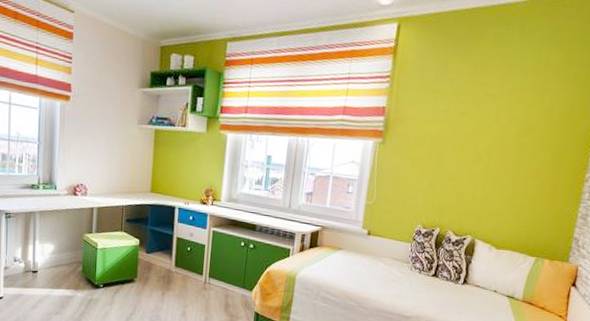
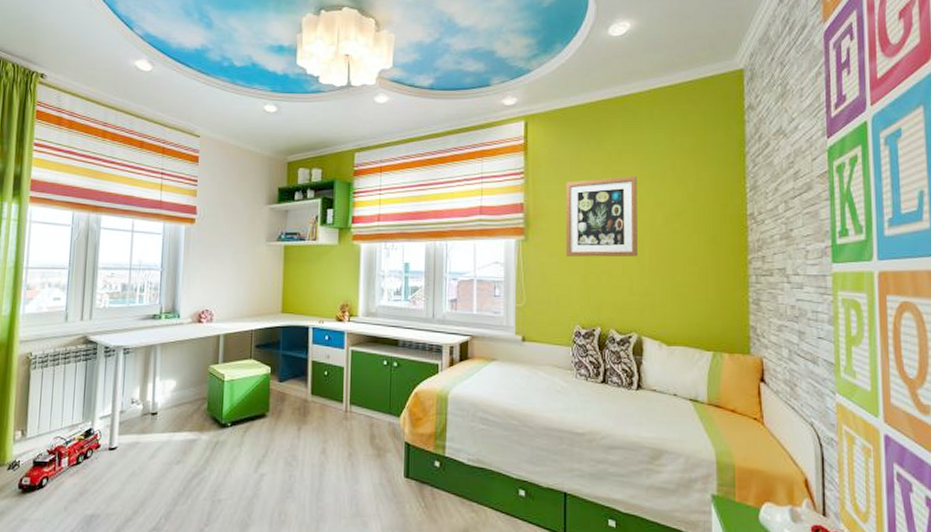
wall art: none [418,88,498,167] -> present [565,175,637,257]

